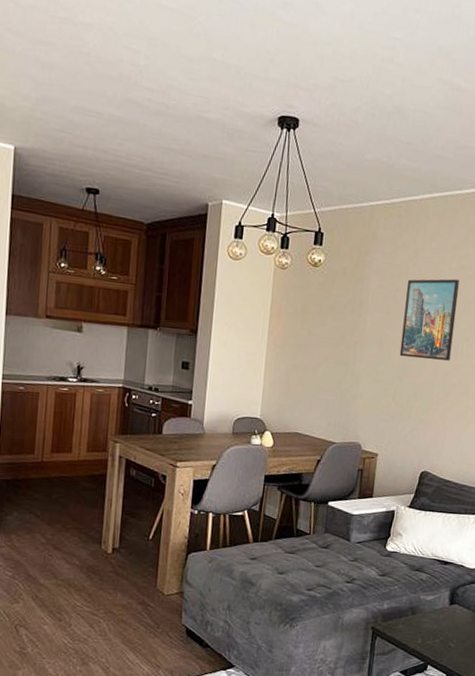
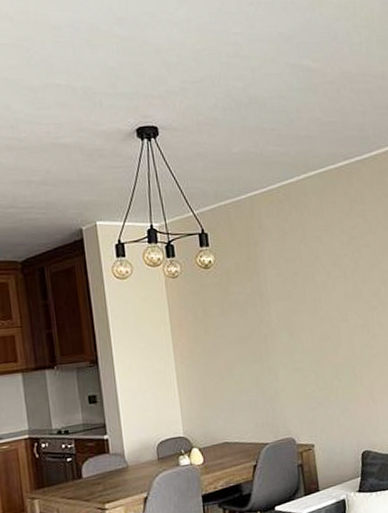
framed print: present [399,278,460,361] -> none [302,251,364,340]

